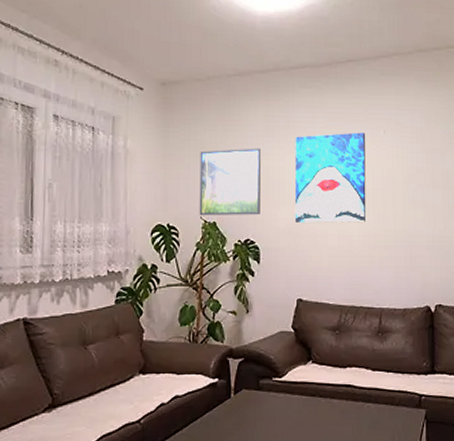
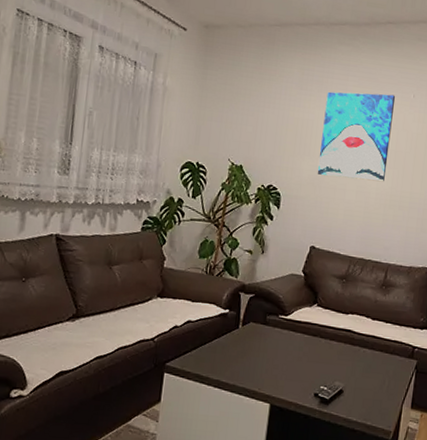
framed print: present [199,148,260,215] -> none [227,96,293,163]

